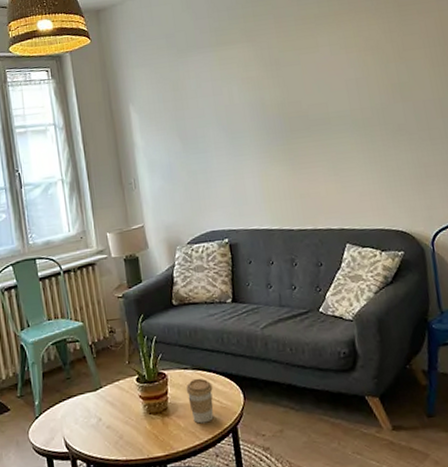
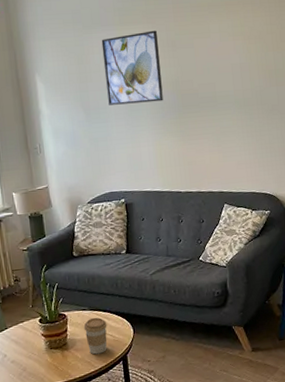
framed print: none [197,48,268,134] -> present [101,30,164,105]

